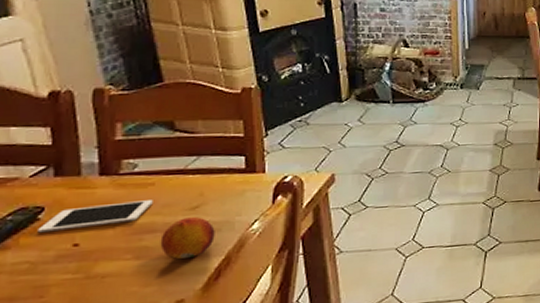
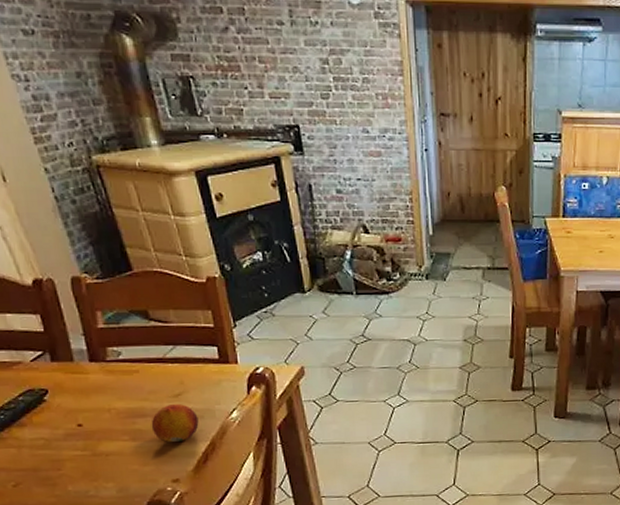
cell phone: present [38,200,153,233] -> none [46,386,140,413]

